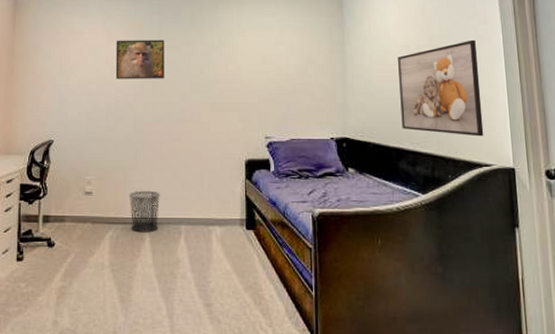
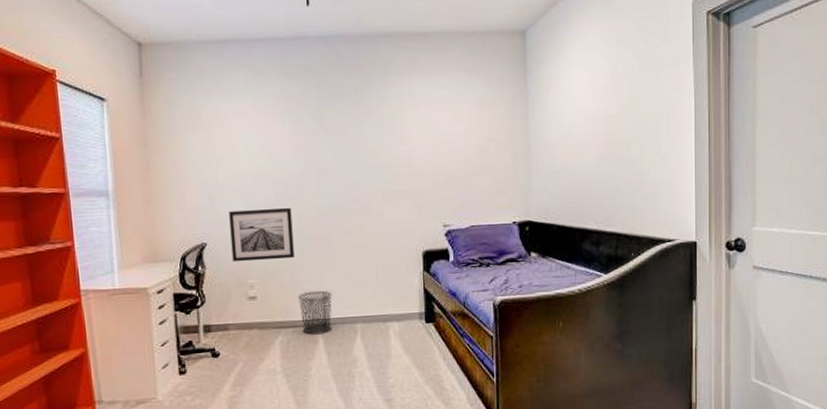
wall art: none [74,112,129,159] -> present [229,207,295,262]
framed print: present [115,40,165,79] -> none [269,121,329,170]
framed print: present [398,39,484,137] -> none [585,107,669,212]

